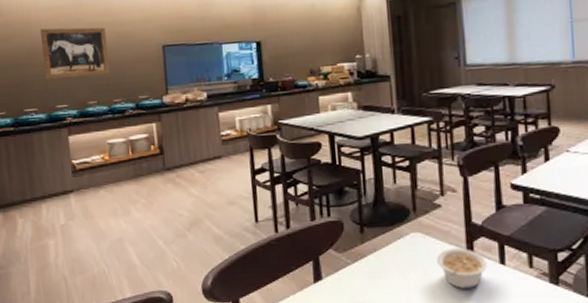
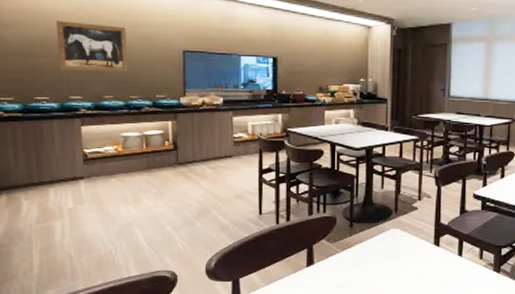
legume: present [437,248,488,288] -> none [410,243,449,274]

